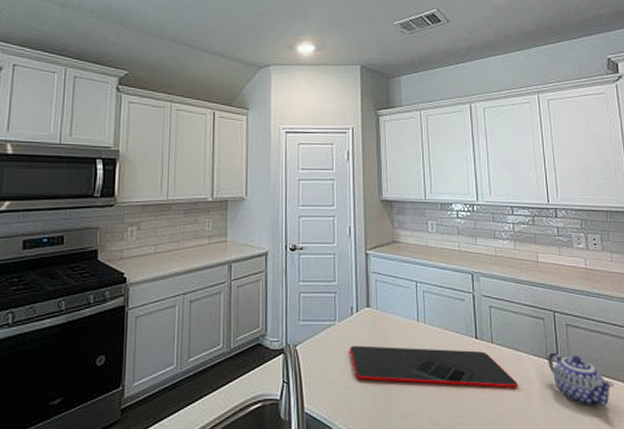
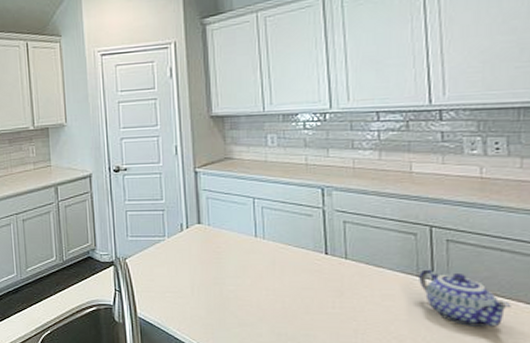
cutting board: present [350,345,518,388] -> none [181,259,378,304]

